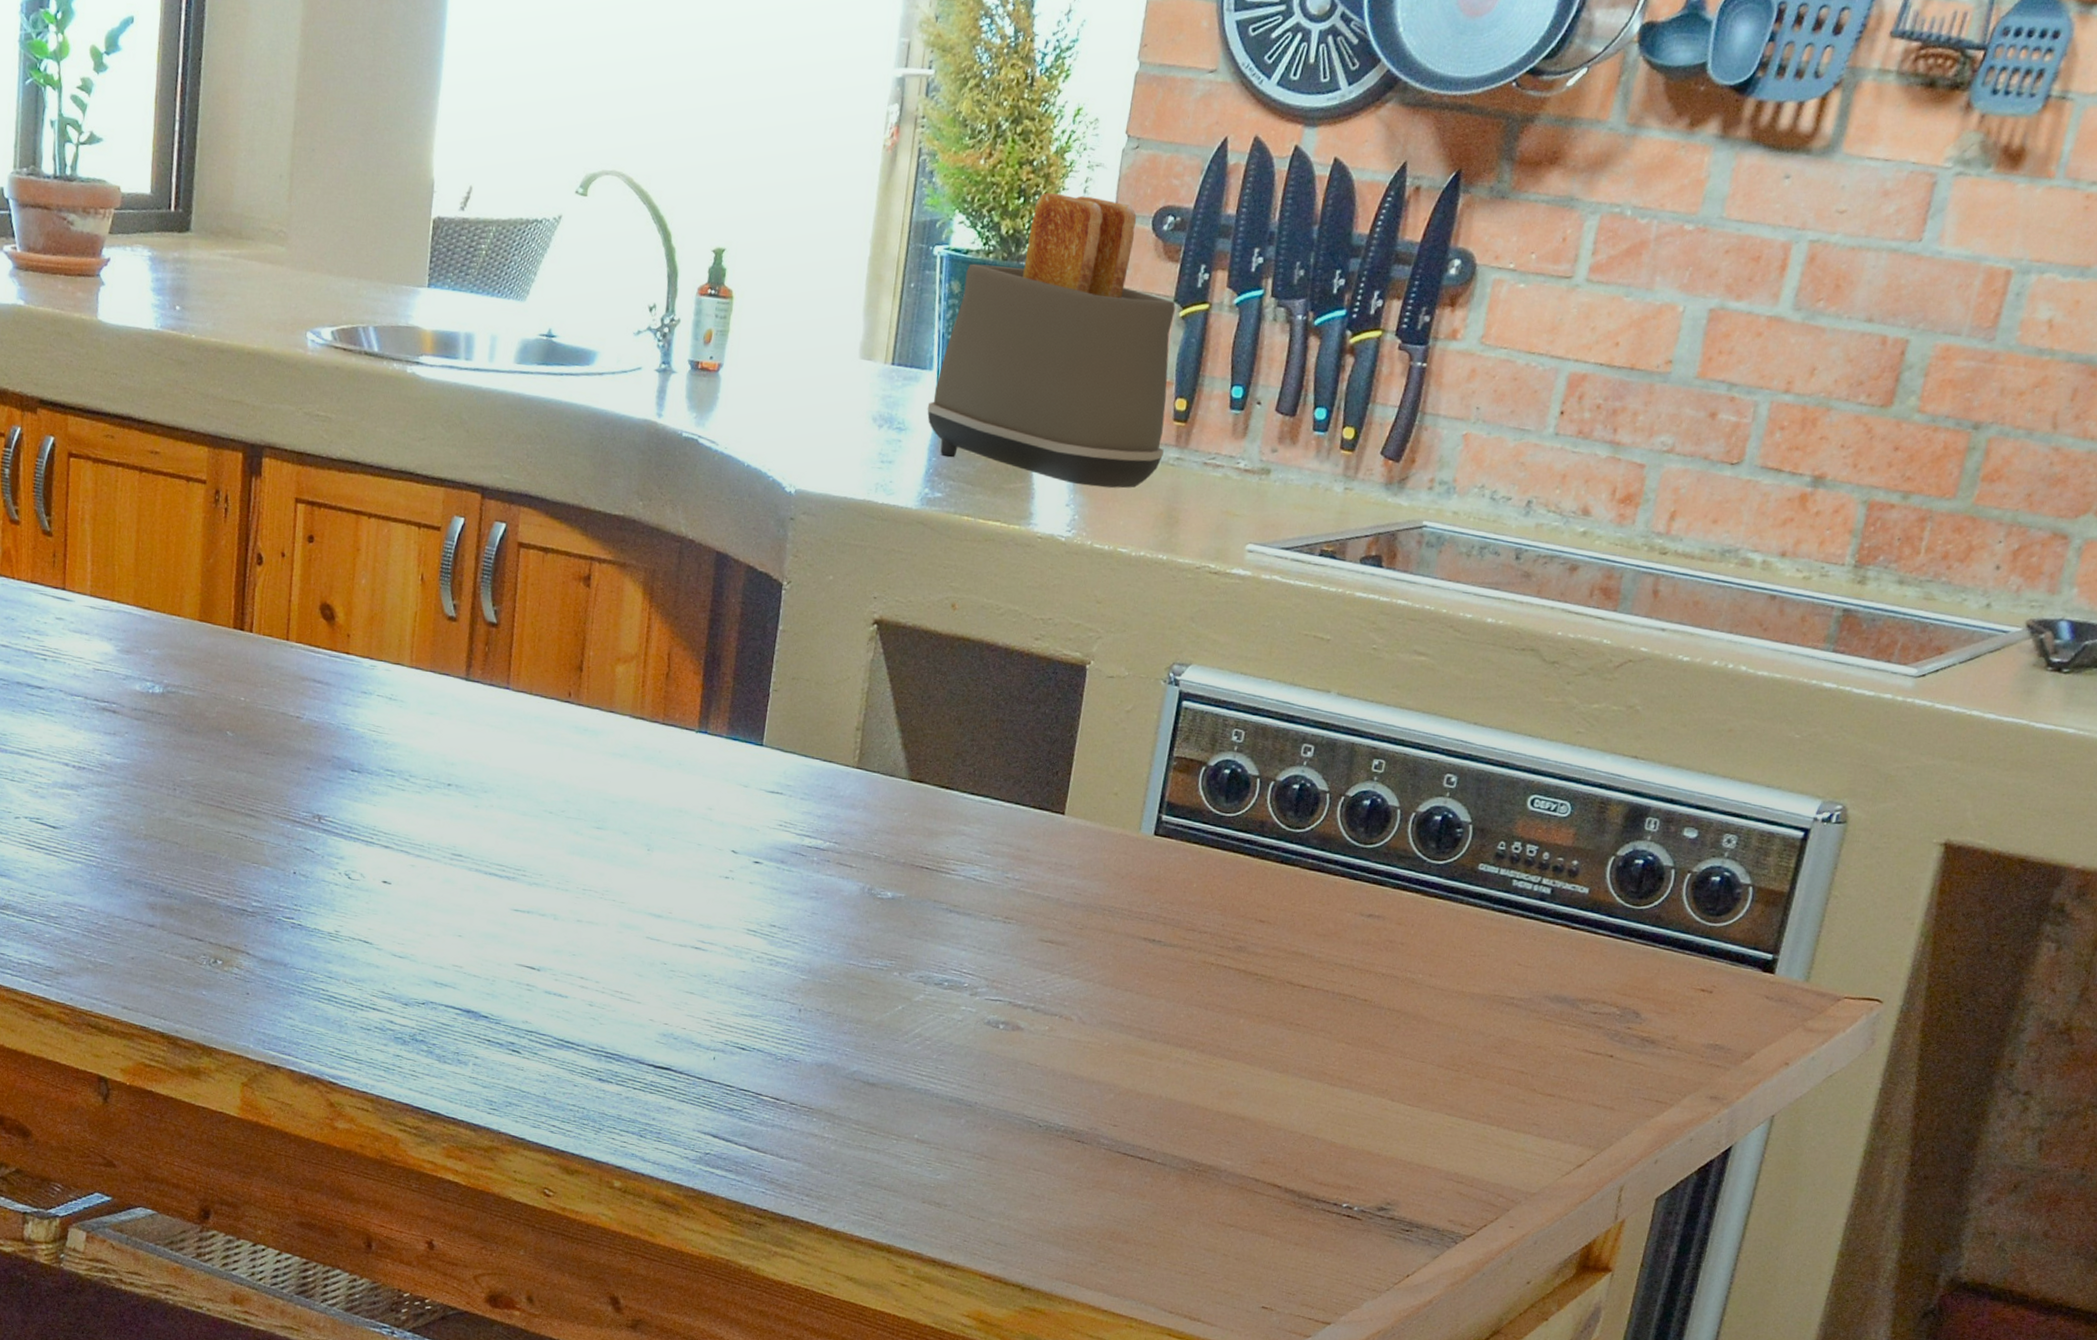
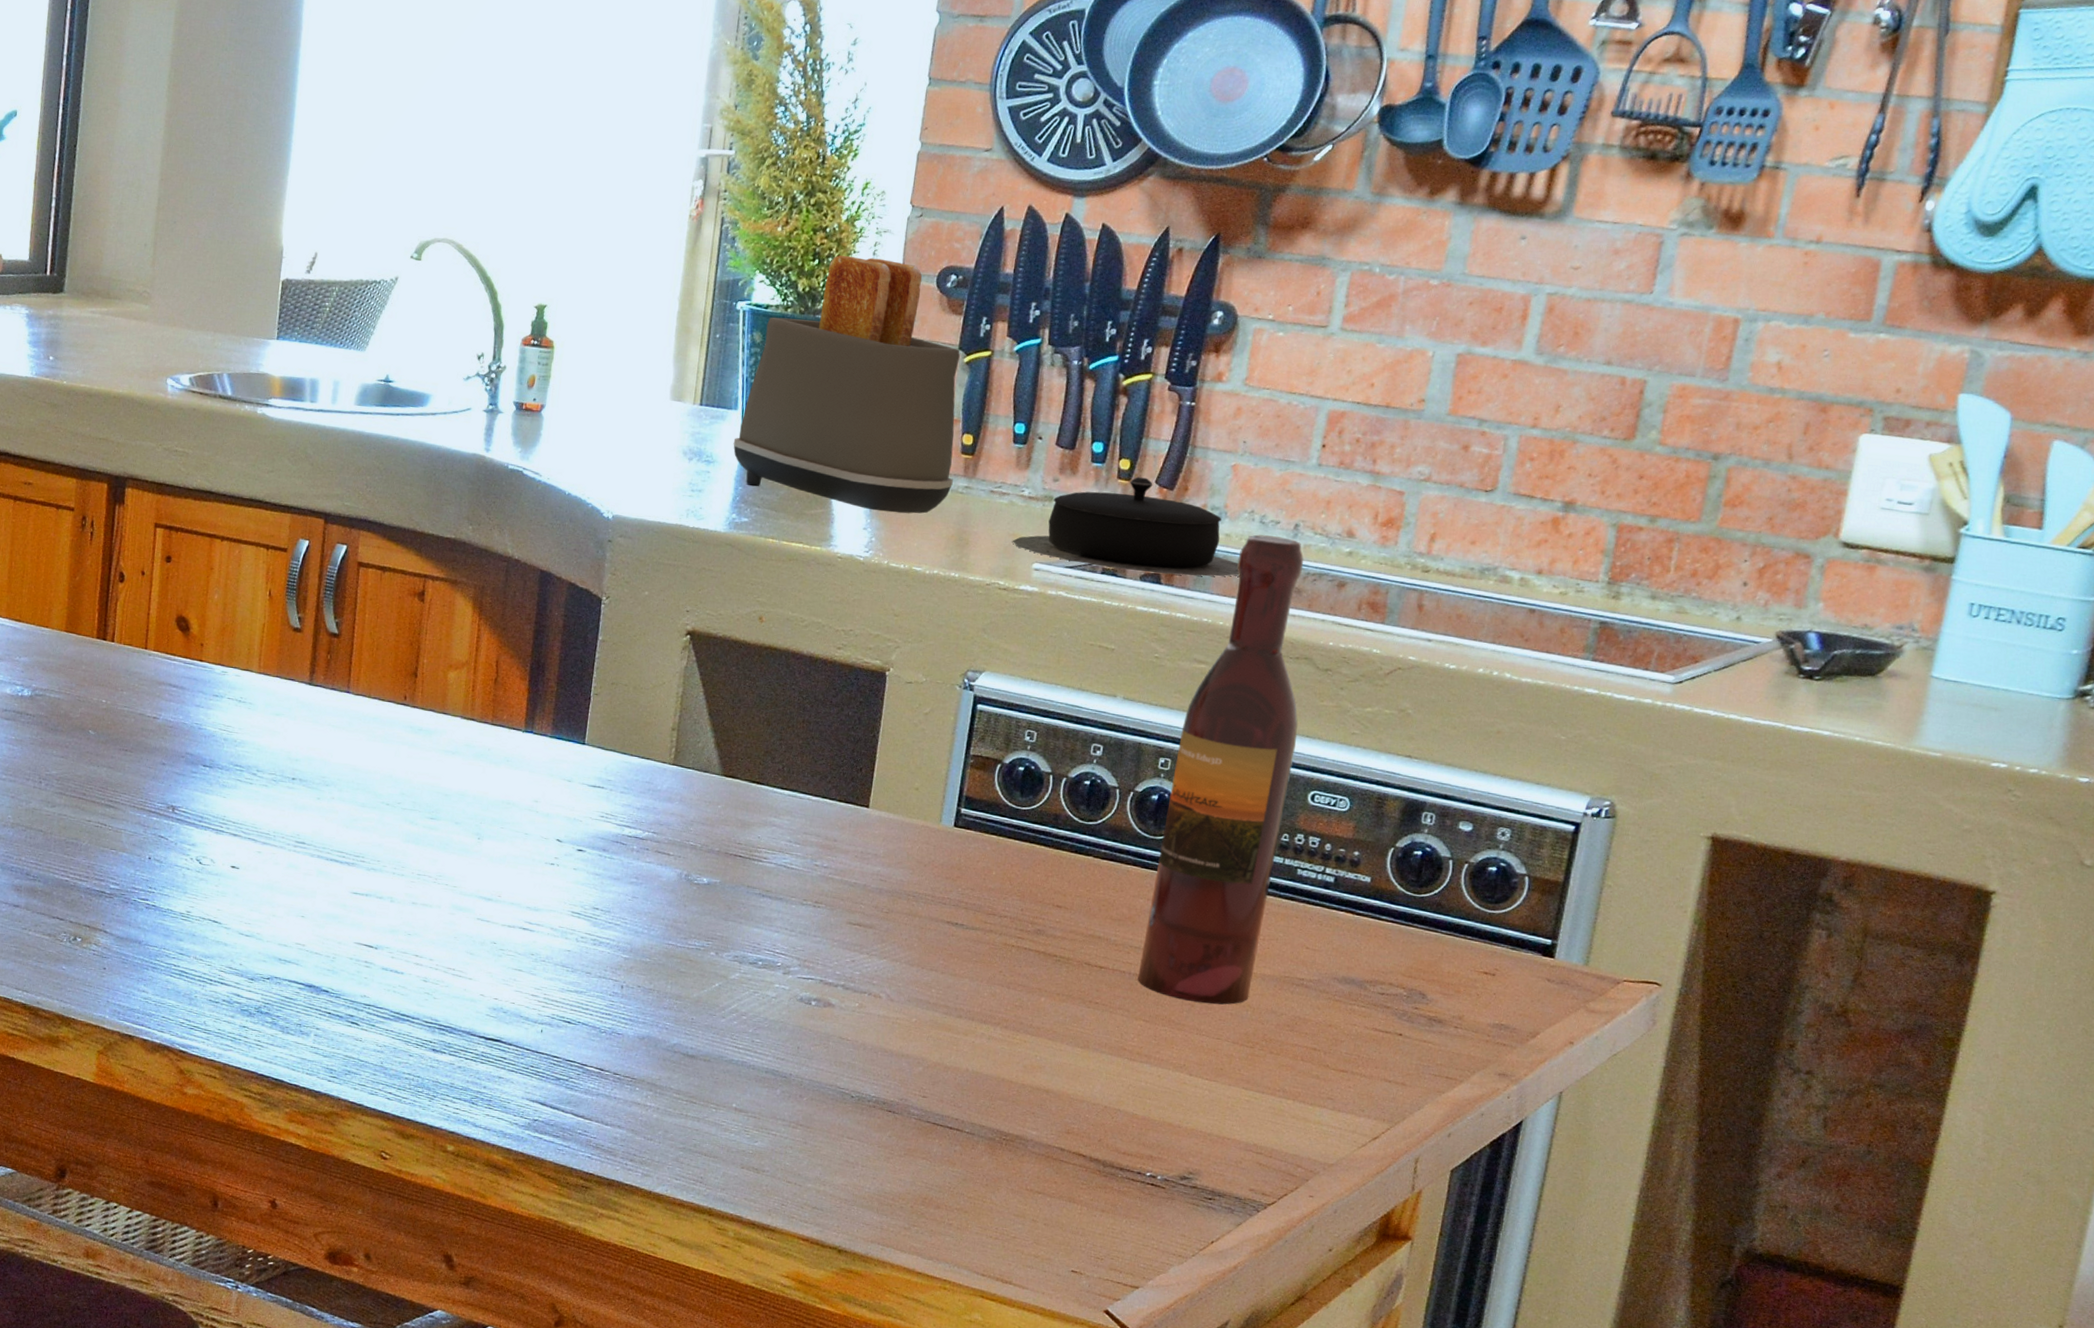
cooking pot: none [1225,447,1467,559] -> present [1012,477,1240,577]
wine bottle: none [1341,512,1536,1025] -> present [1137,534,1304,1004]

